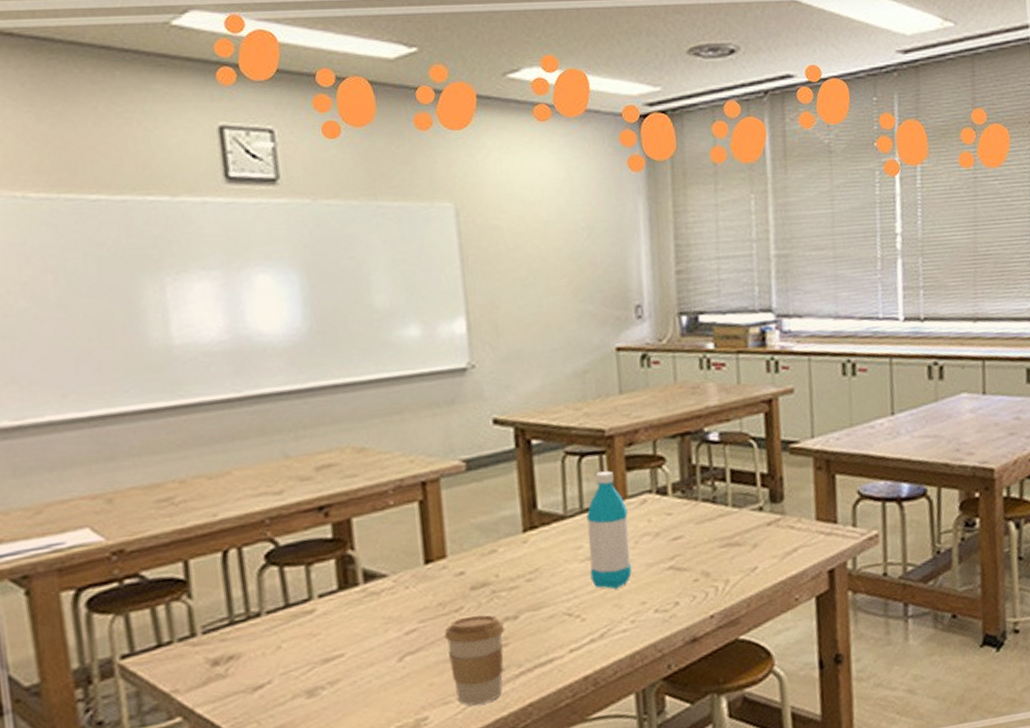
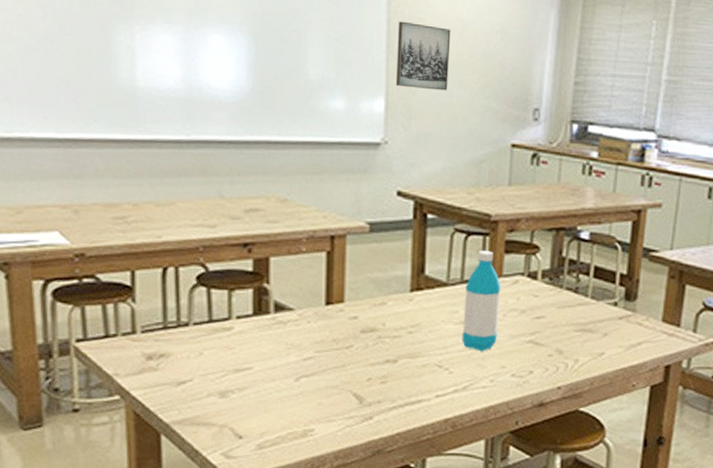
coffee cup: present [444,615,505,705] -> none [334,354,385,427]
wall art: none [470,231,536,303] -> present [395,21,451,91]

